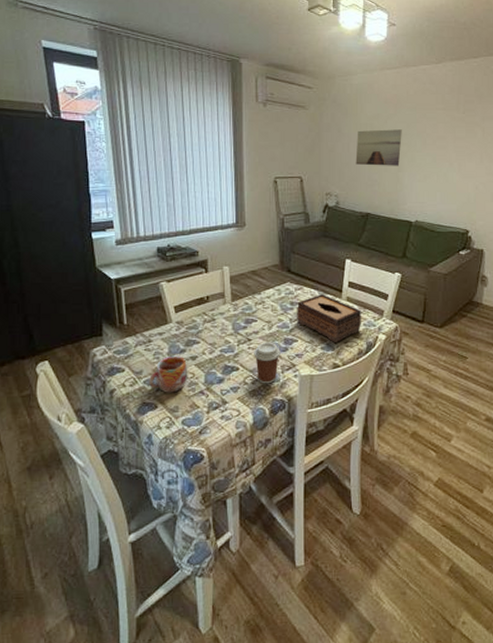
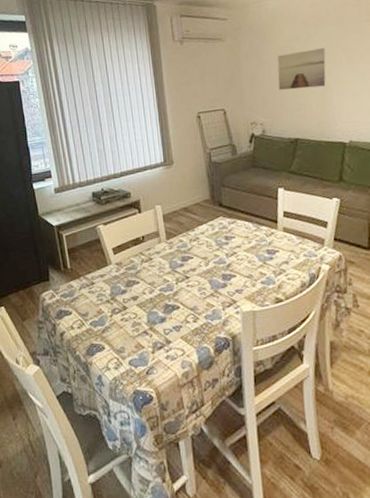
mug: present [149,355,188,393] -> none [95,296,131,334]
coffee cup: present [254,342,280,384] -> none [193,278,220,322]
tissue box: present [297,294,362,342] -> none [232,226,302,276]

